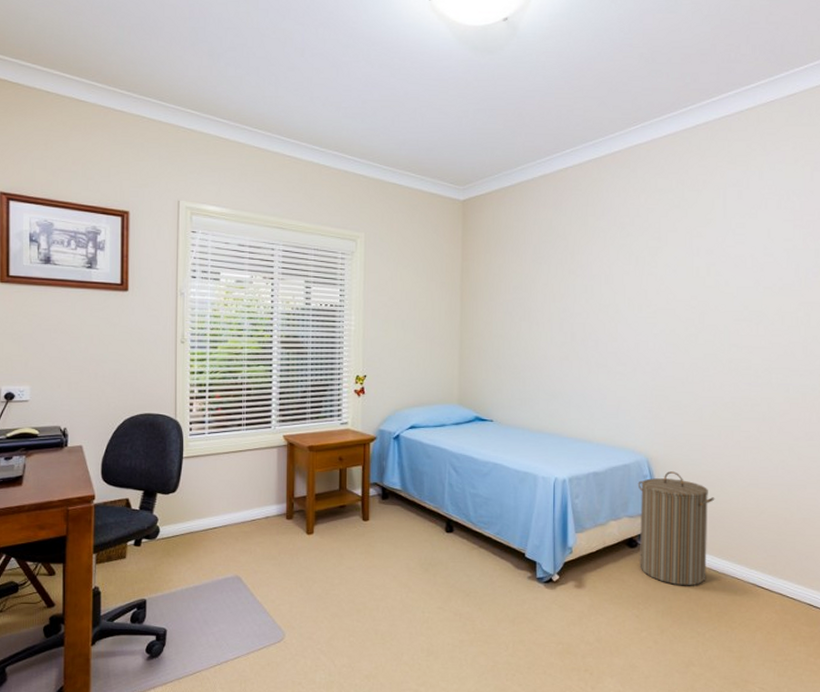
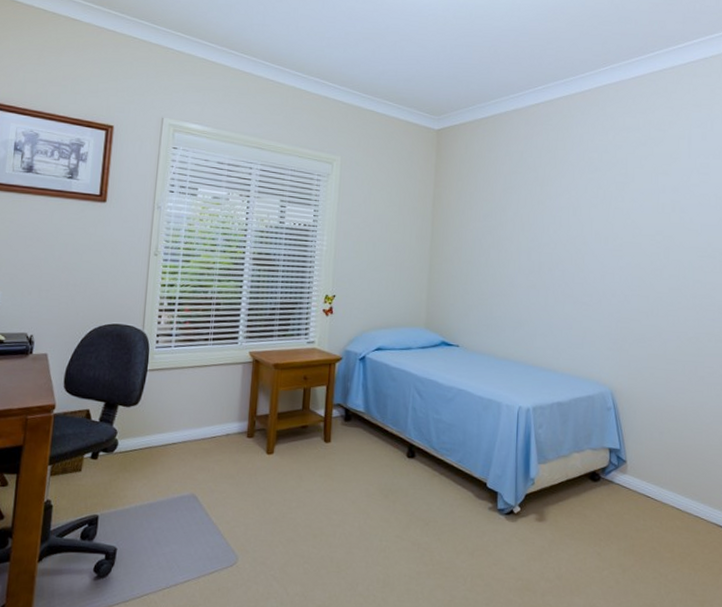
laundry hamper: present [637,471,715,586] -> none [601,404,679,524]

